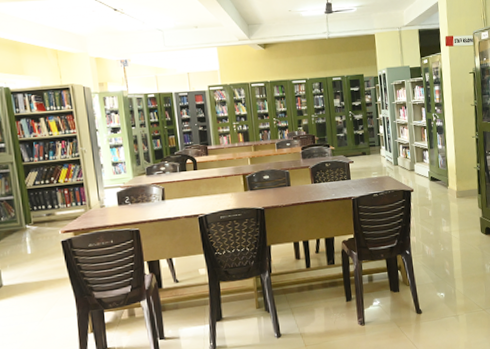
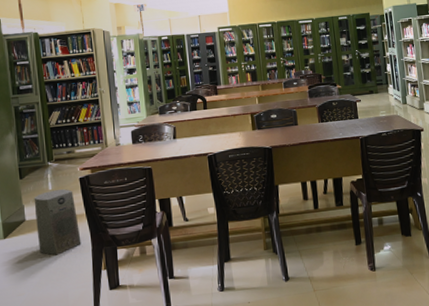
air purifier: none [11,252,66,320] -> present [34,189,81,256]

